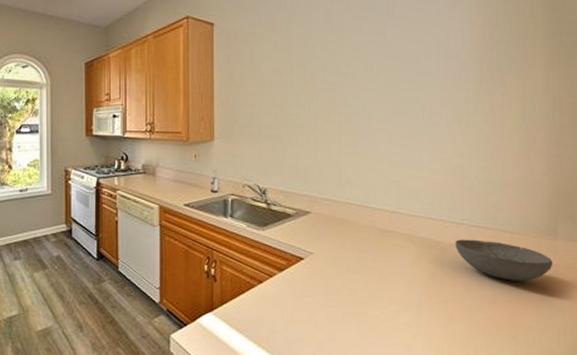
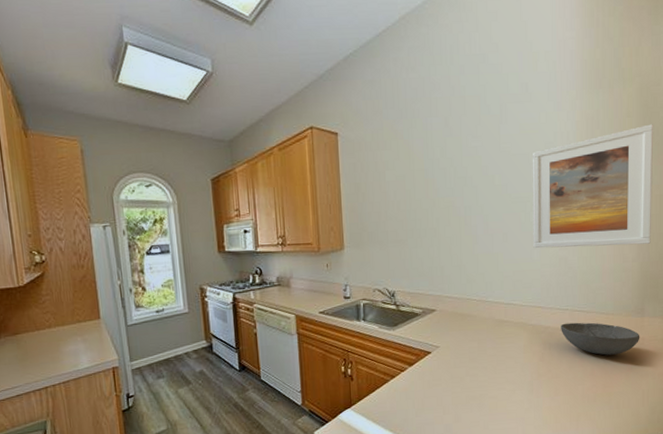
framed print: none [422,26,564,156] -> present [532,124,654,248]

